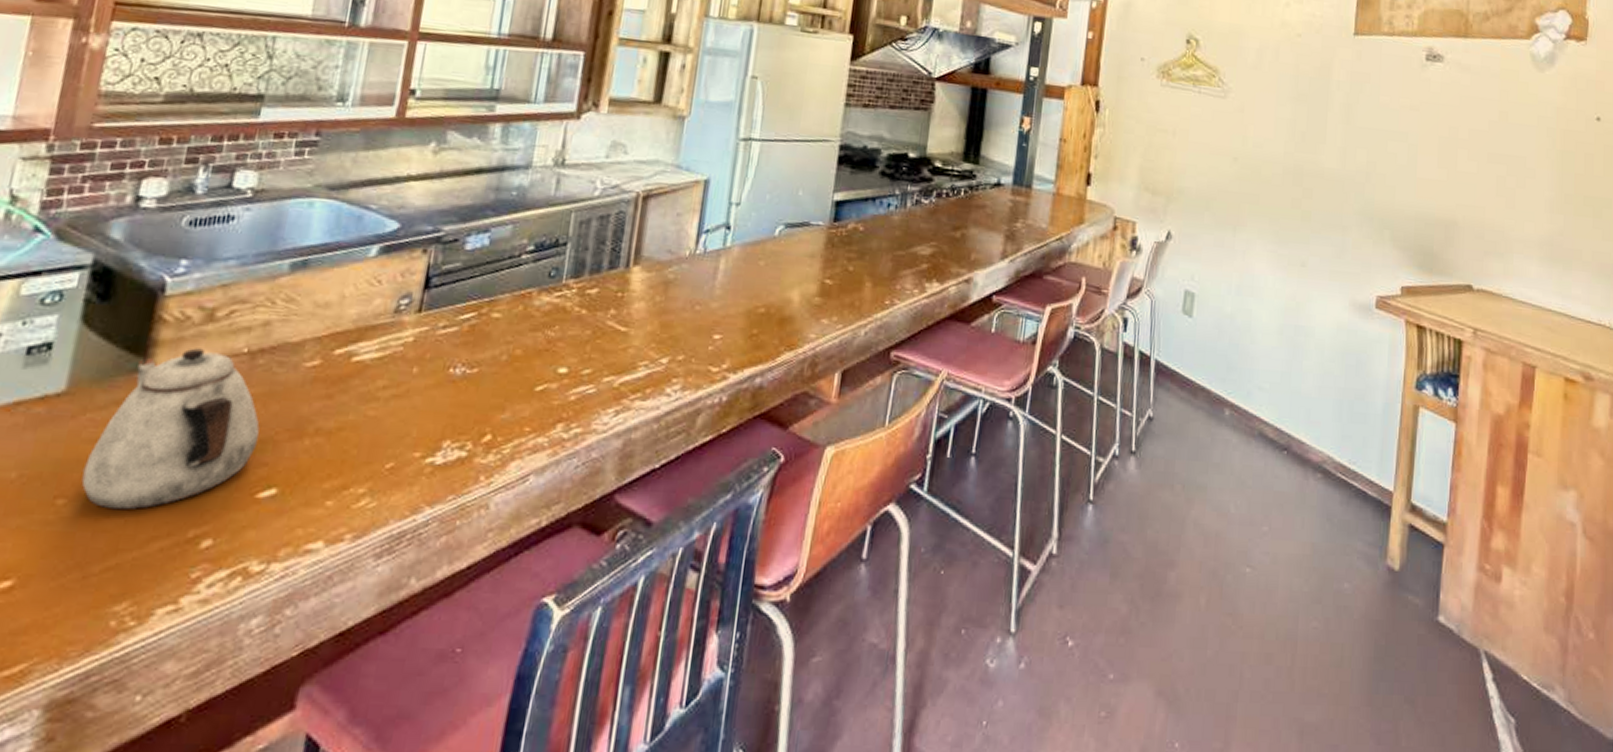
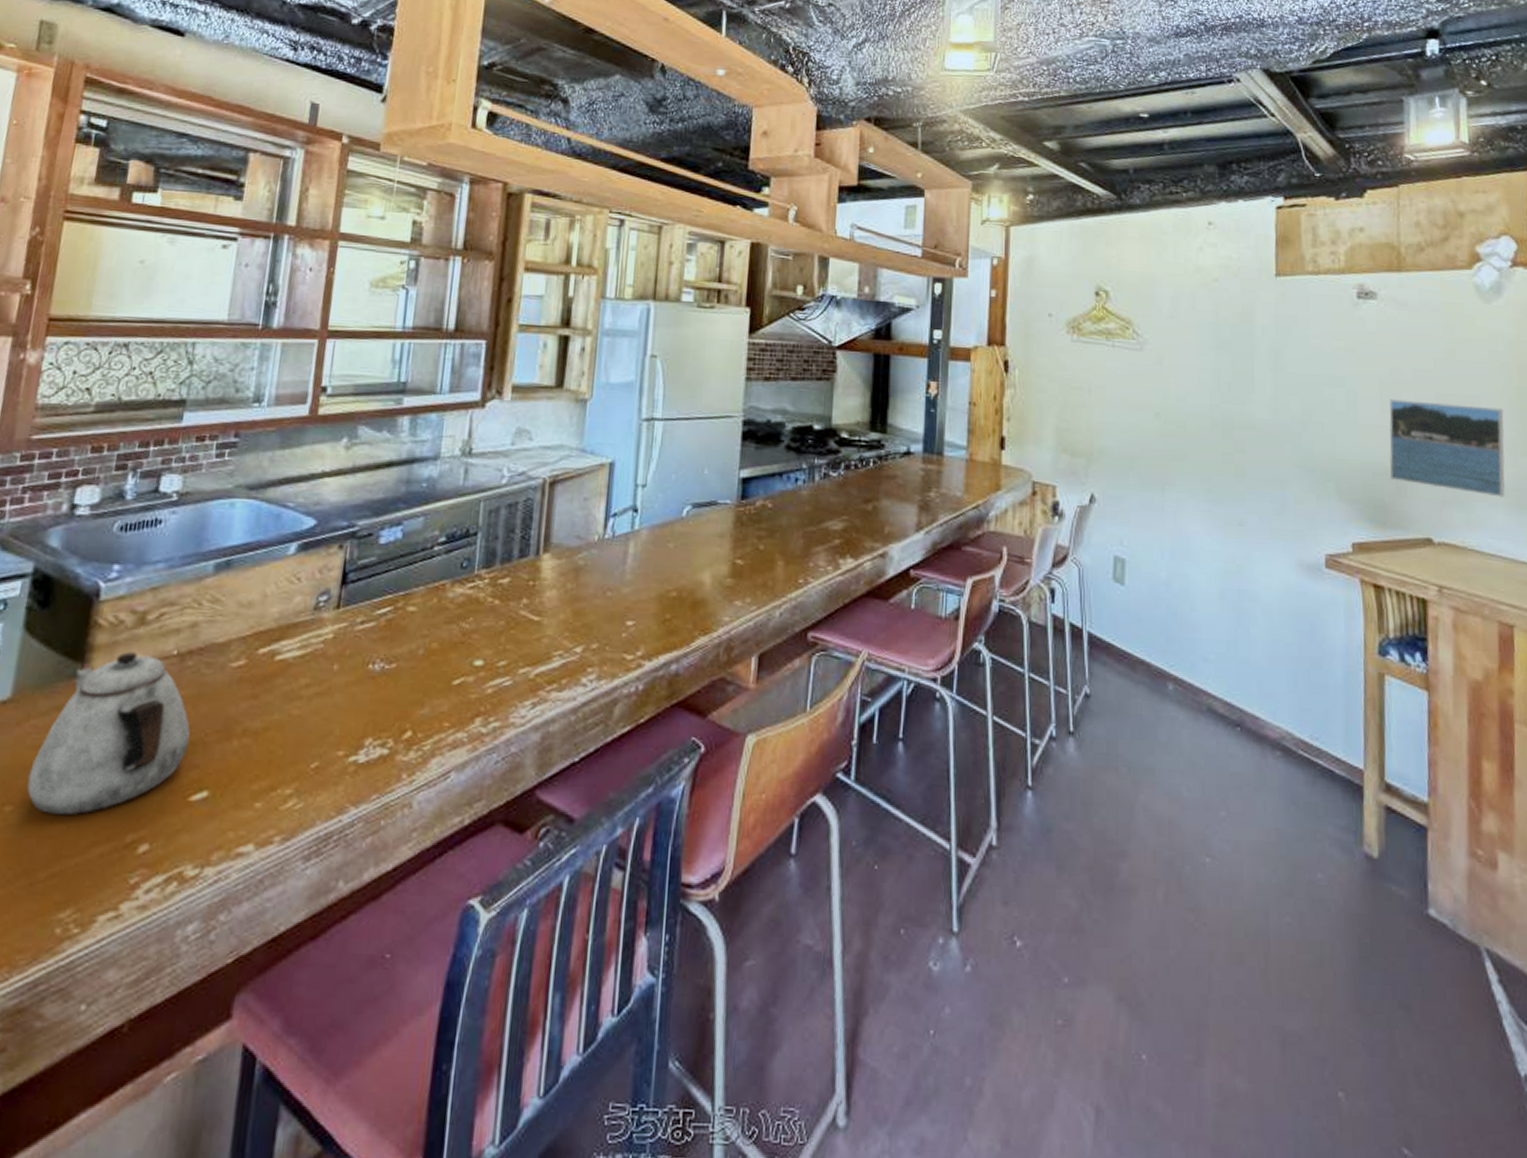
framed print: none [1440,156,1546,251] -> present [1389,399,1505,498]

